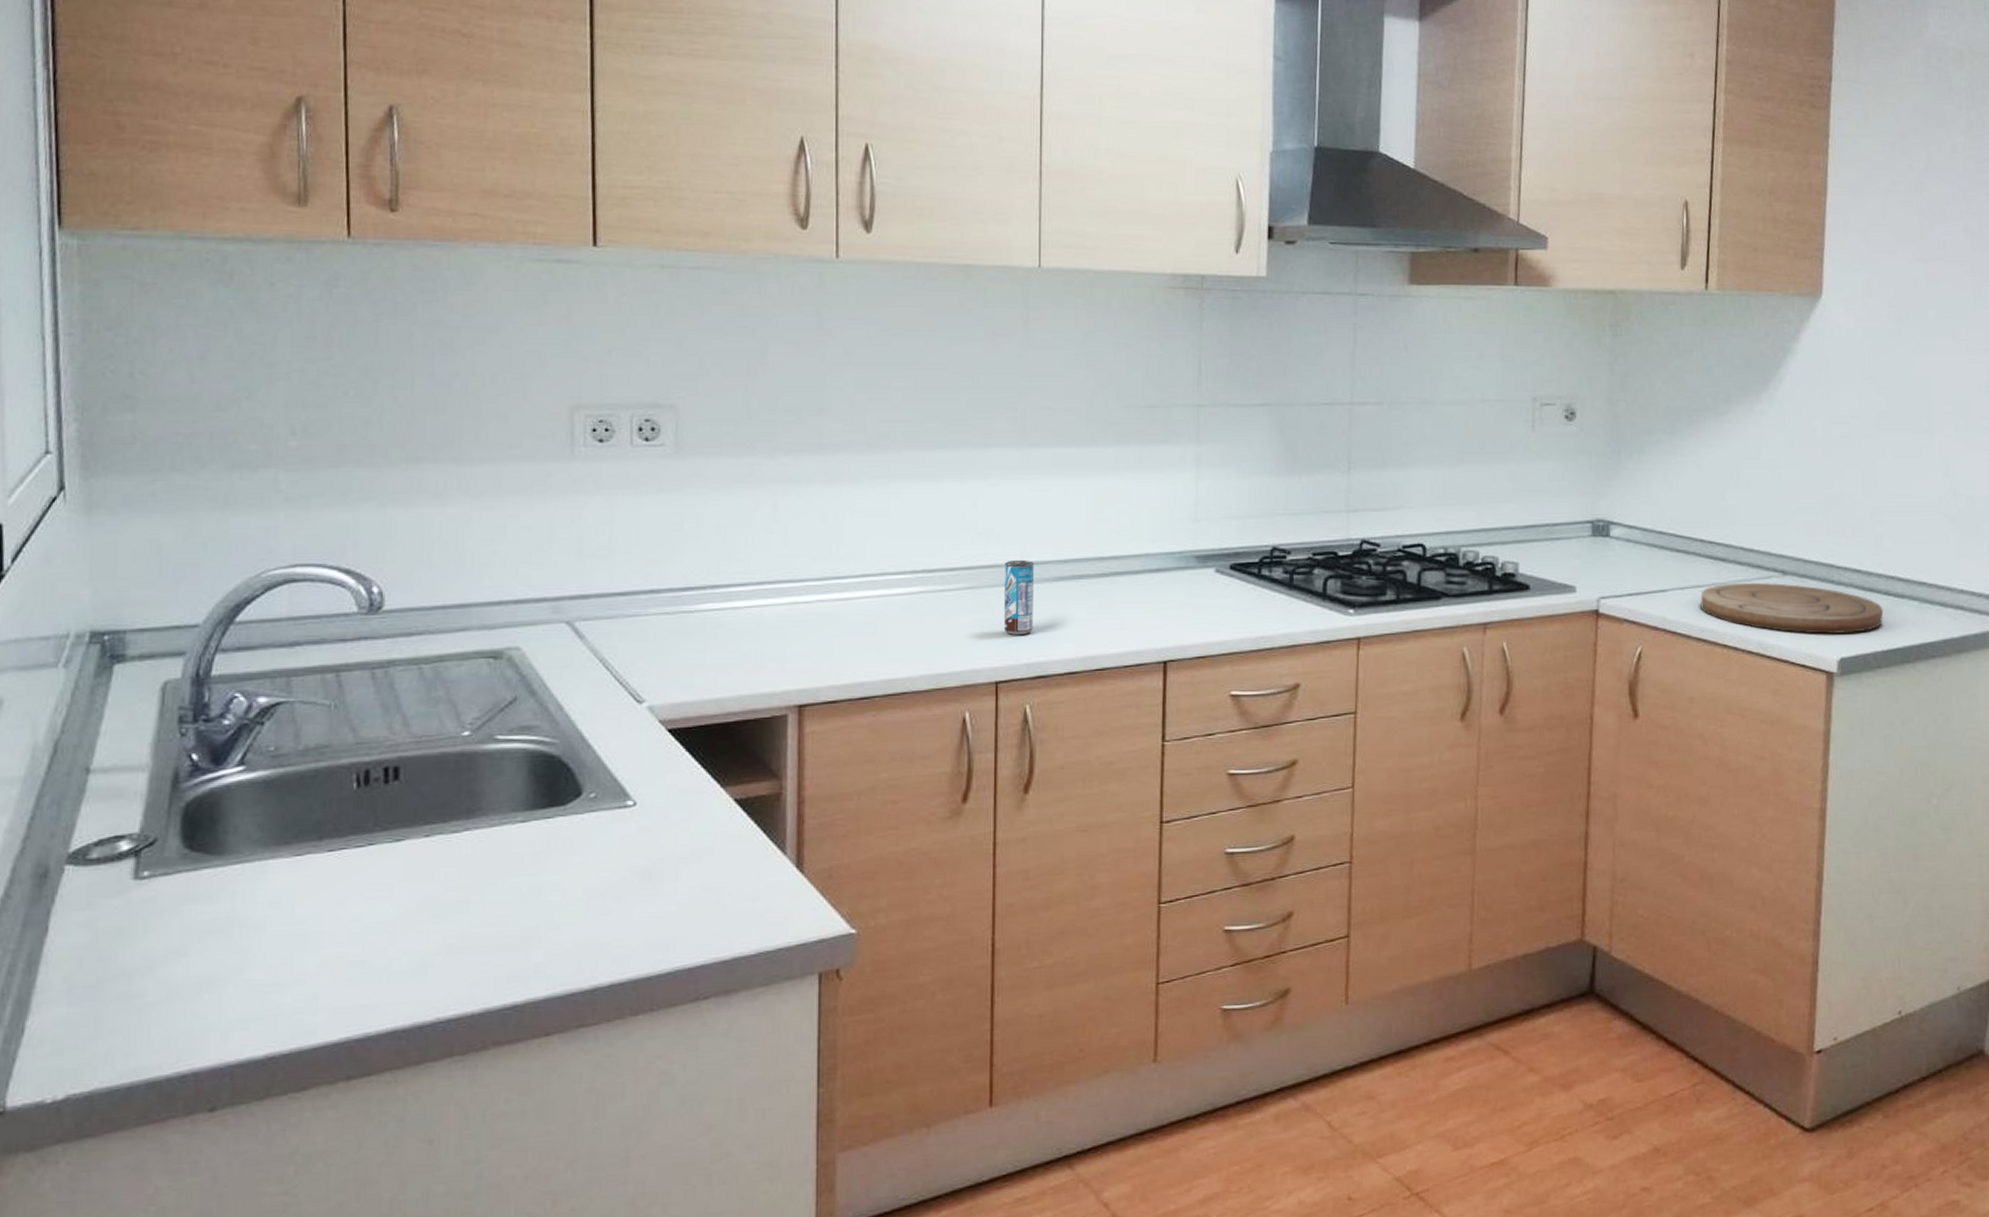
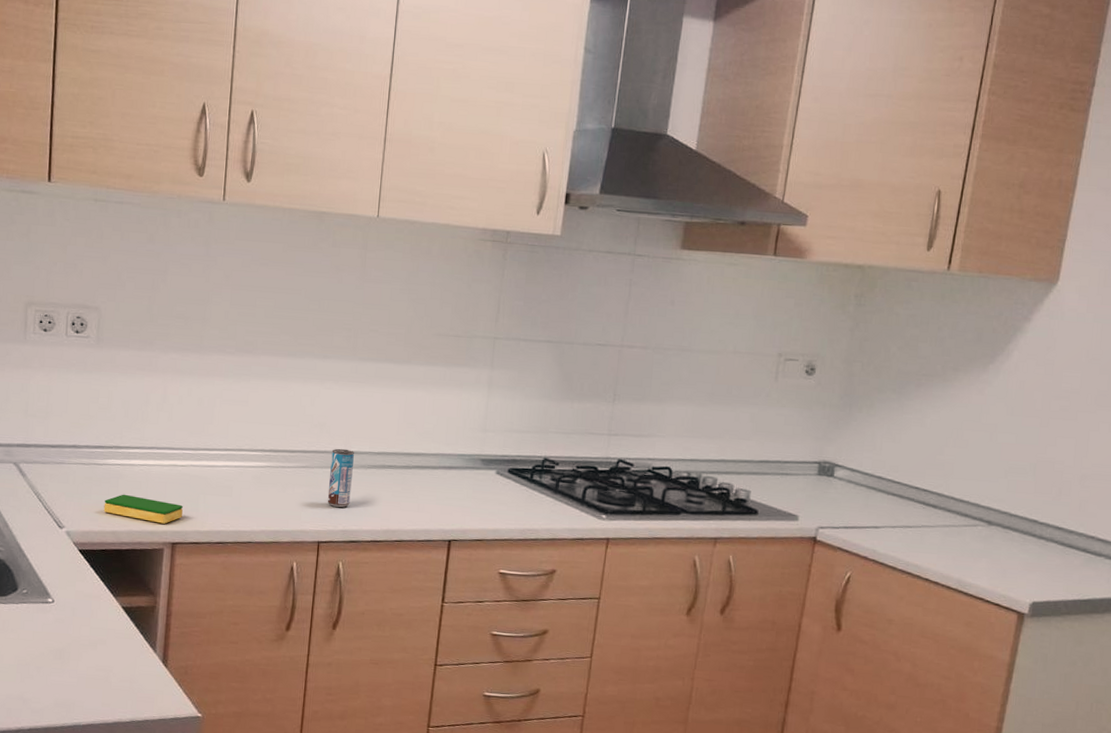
dish sponge: none [699,648,810,682] -> present [103,494,183,524]
cutting board: present [1700,582,1884,635] -> none [908,527,1080,582]

